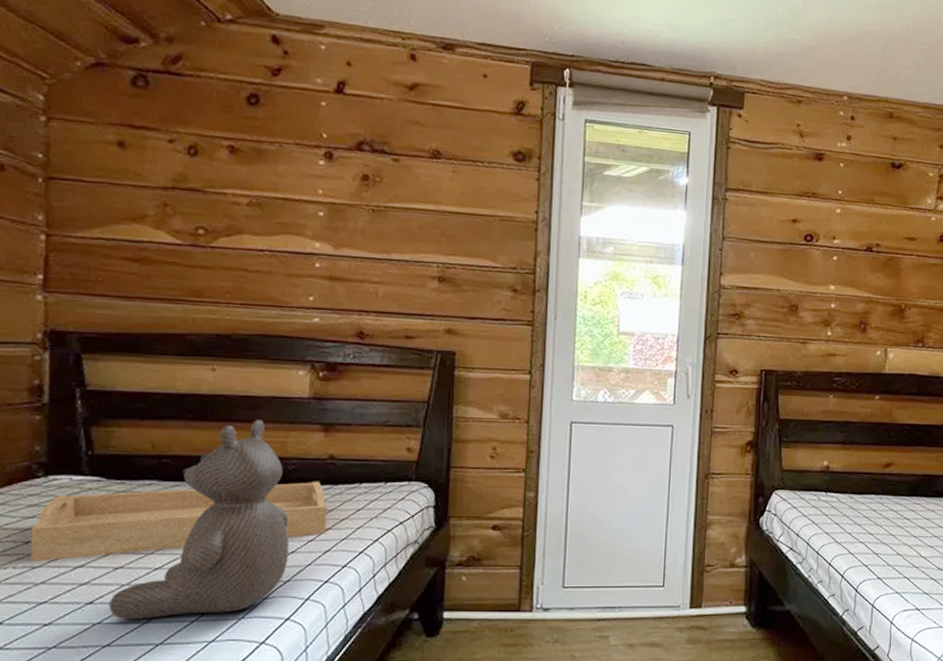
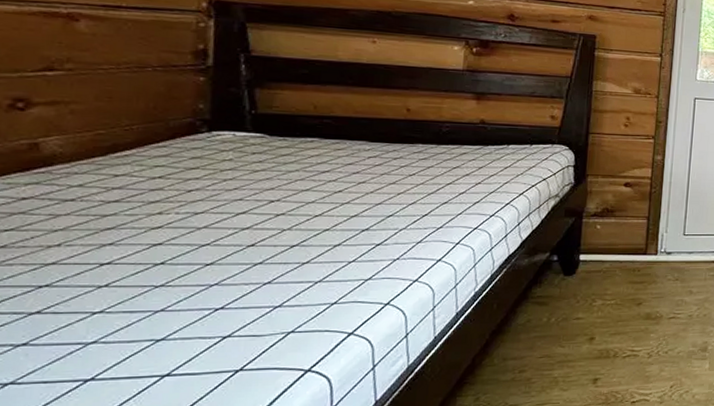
serving tray: present [30,481,327,561] -> none [192,142,478,208]
teddy bear: present [109,419,289,619] -> none [270,87,442,260]

